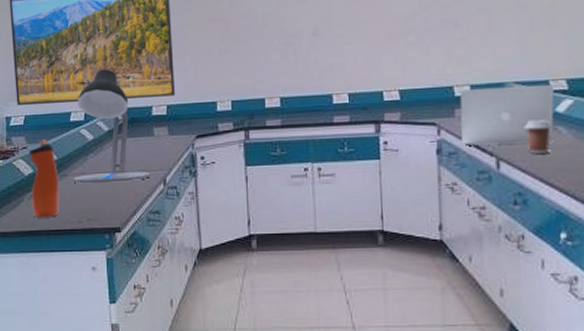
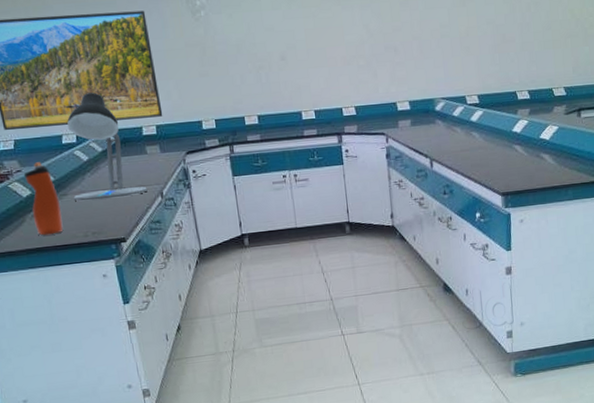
laptop: present [459,84,554,146] -> none [401,99,470,150]
coffee cup: present [525,121,551,154] -> none [449,128,468,154]

